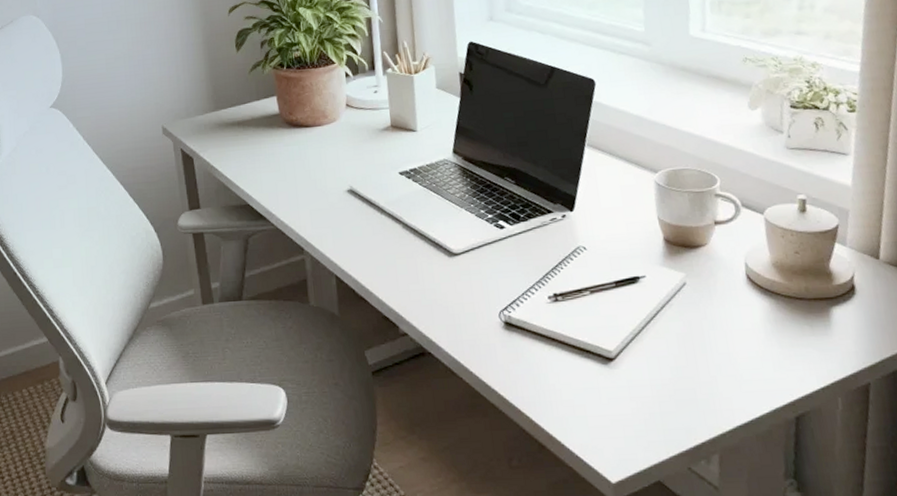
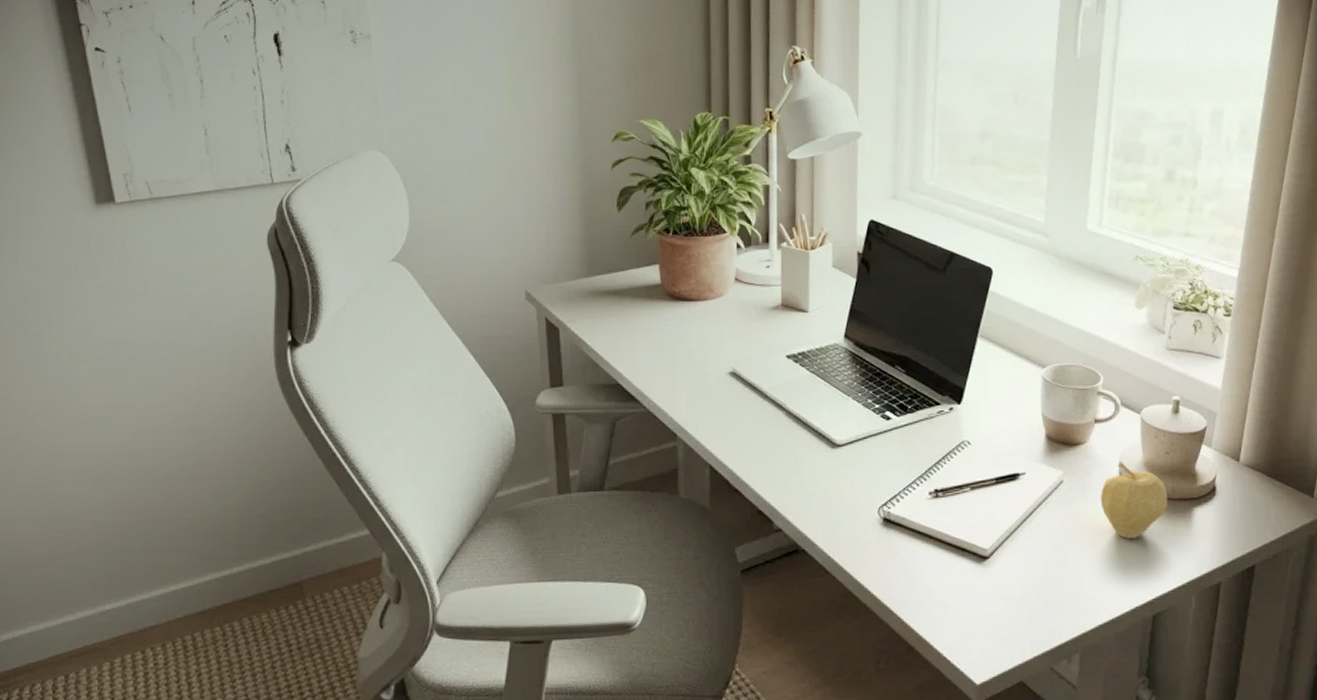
fruit: none [727,262,802,340] -> present [1100,461,1168,540]

